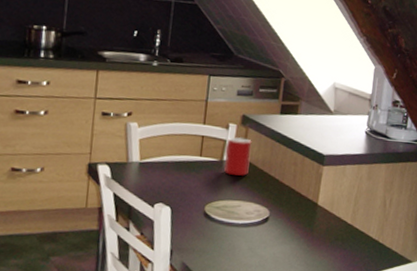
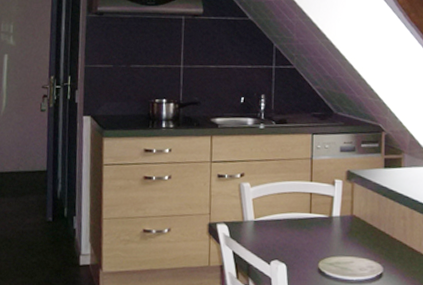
cup: present [224,136,252,176] -> none [333,192,359,231]

